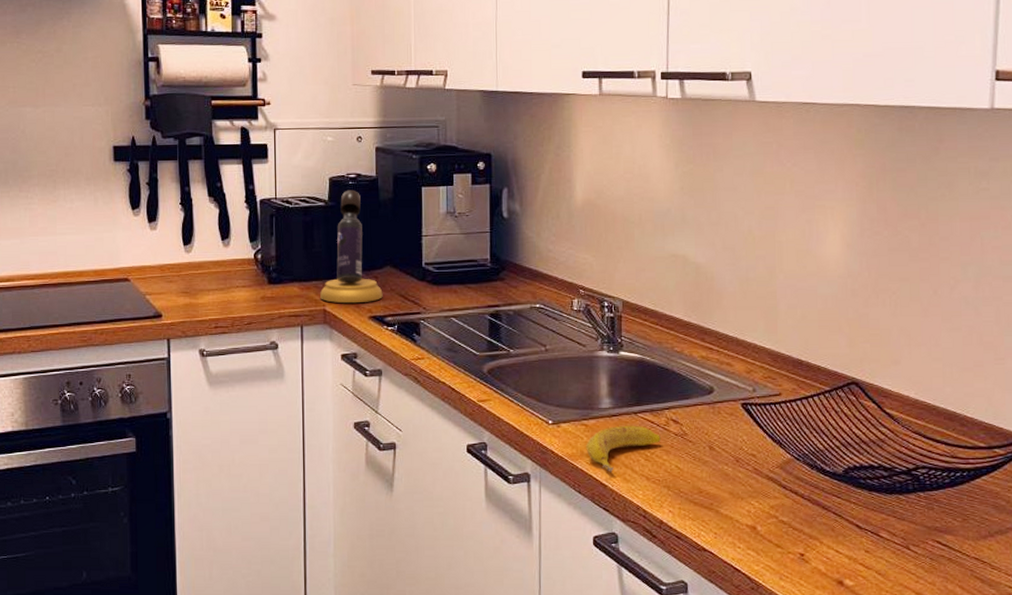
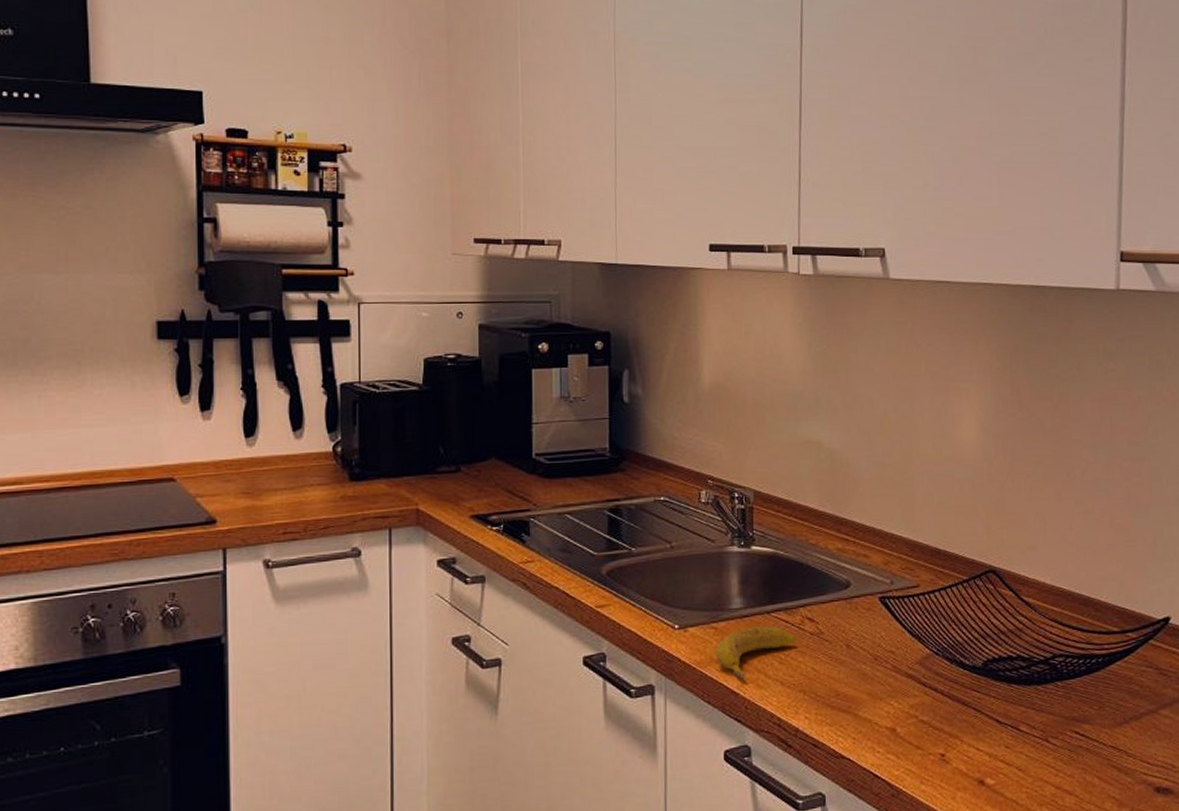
spray can: present [320,190,383,304] -> none [412,372,487,502]

